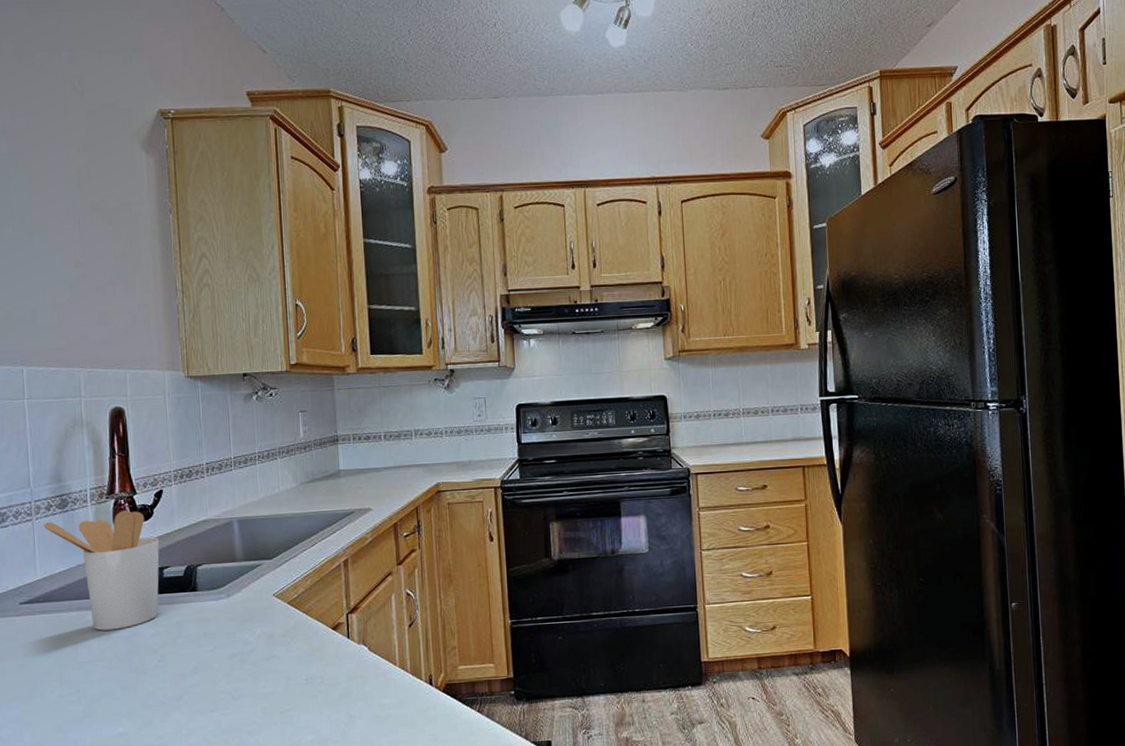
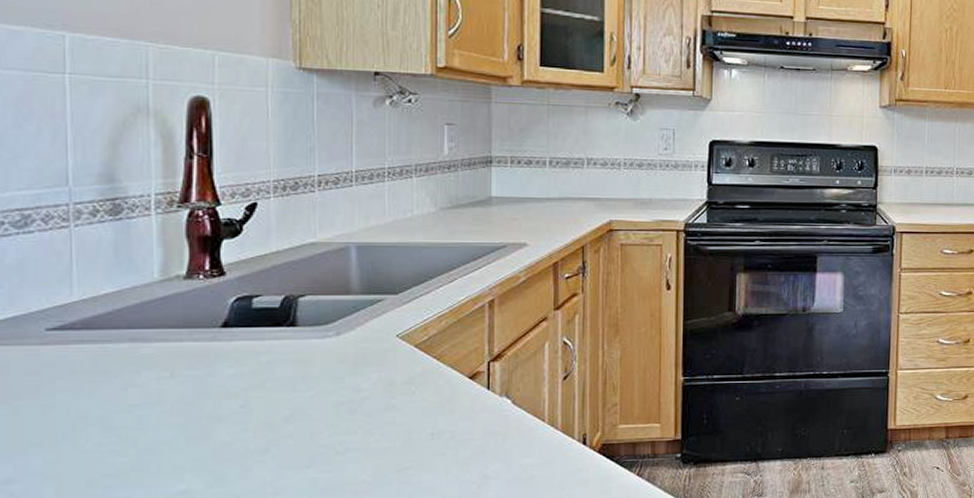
utensil holder: present [43,510,160,631] -> none [85,224,250,368]

